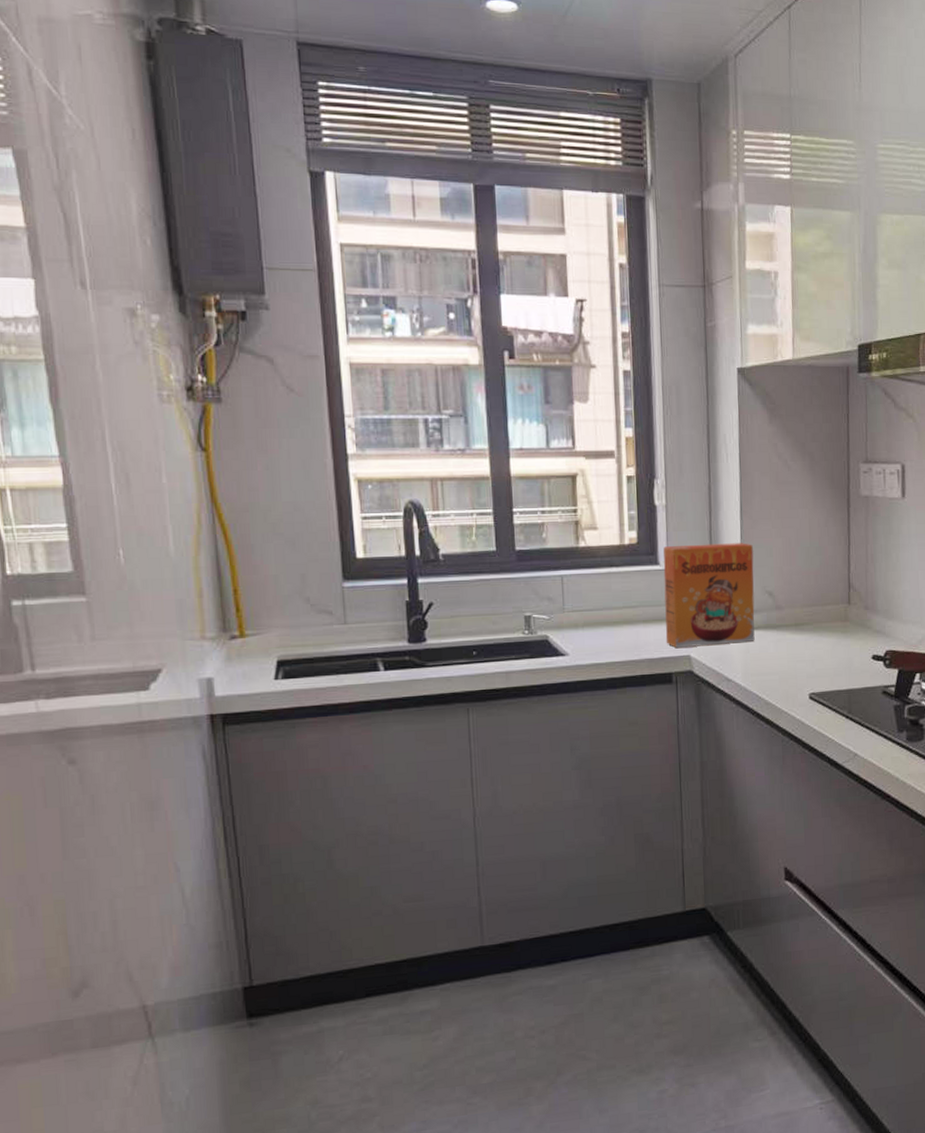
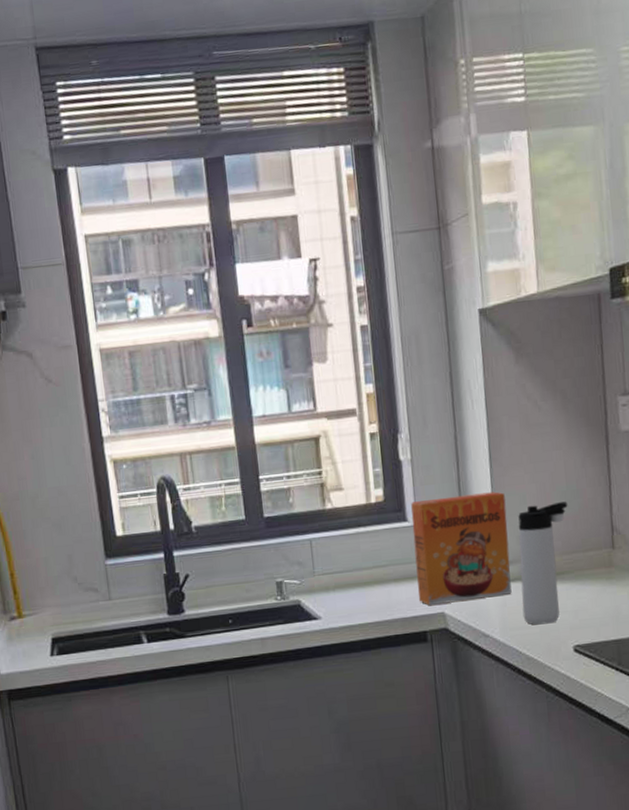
thermos bottle: none [763,557,810,672] -> present [518,501,568,625]

